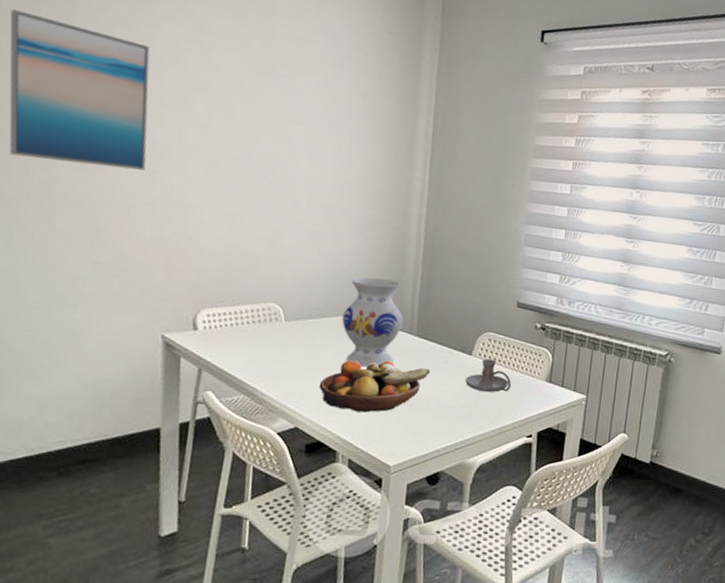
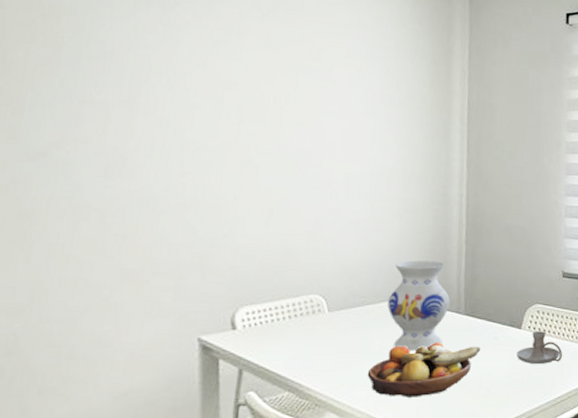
wall art: present [9,9,150,171] -> none [26,21,177,172]

